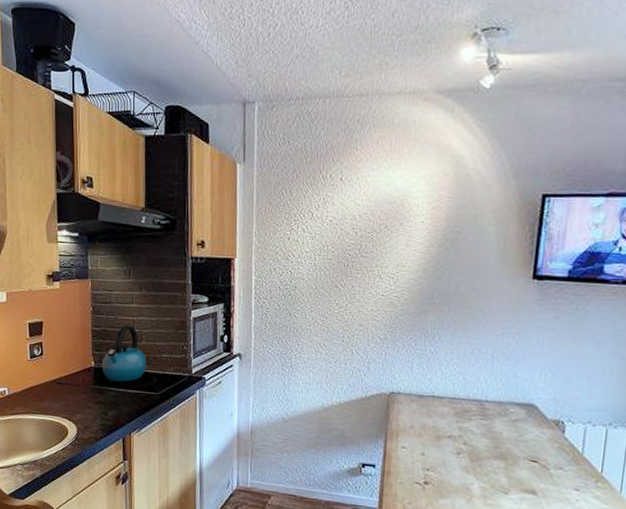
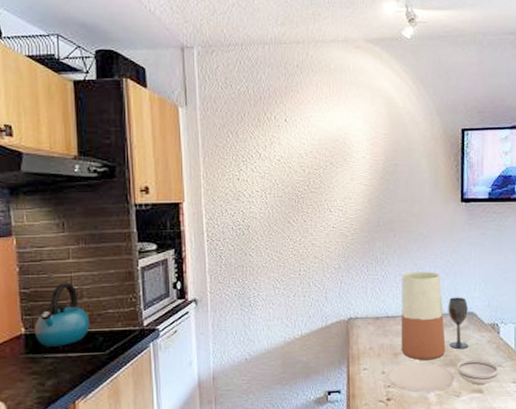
plate: none [426,447,504,484] -> present [387,362,454,393]
vase: none [445,351,500,450] -> present [401,271,446,361]
wine glass: none [501,384,529,444] -> present [448,297,469,350]
bowl: none [507,455,559,486] -> present [457,359,499,385]

